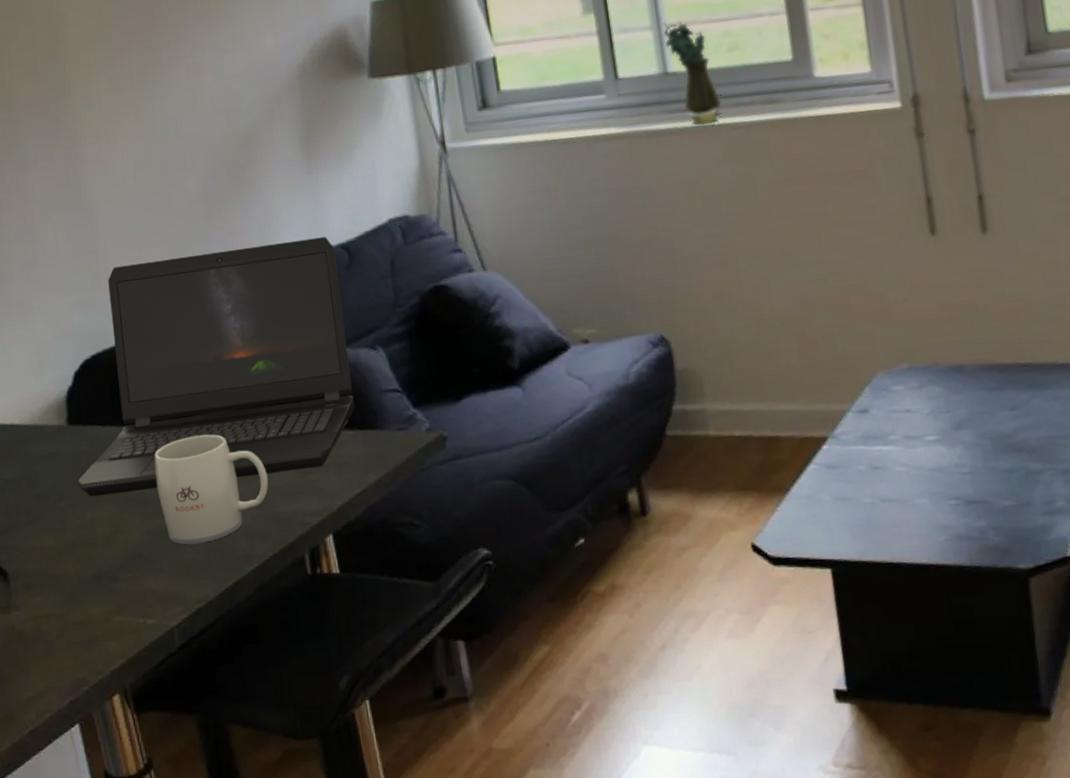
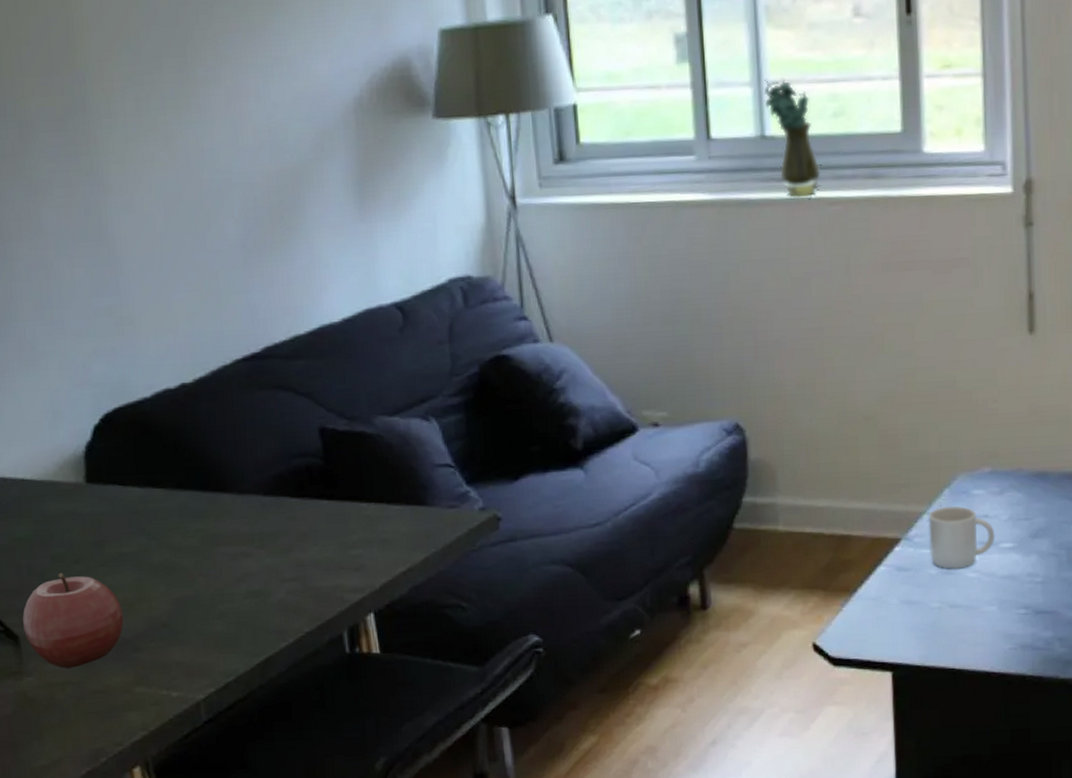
fruit: none [11,510,103,601] -> present [22,572,124,668]
laptop computer: present [78,237,355,497] -> none [97,294,404,561]
mug: present [154,434,269,545] -> none [181,501,307,617]
mug: none [852,403,919,465] -> present [928,506,995,570]

